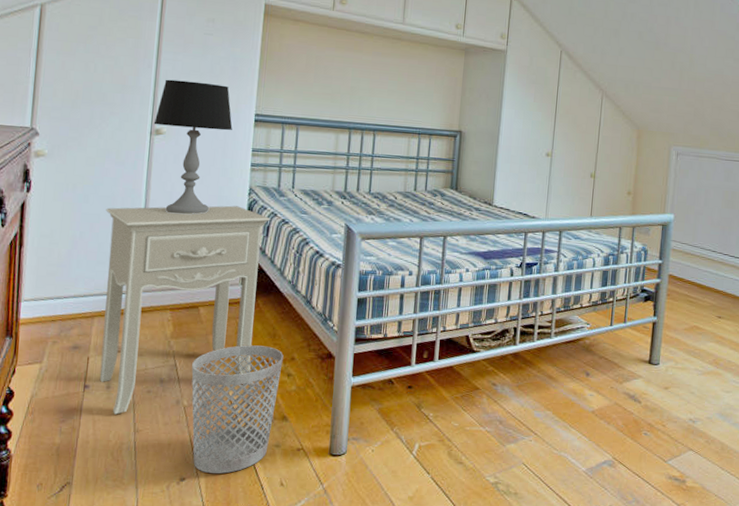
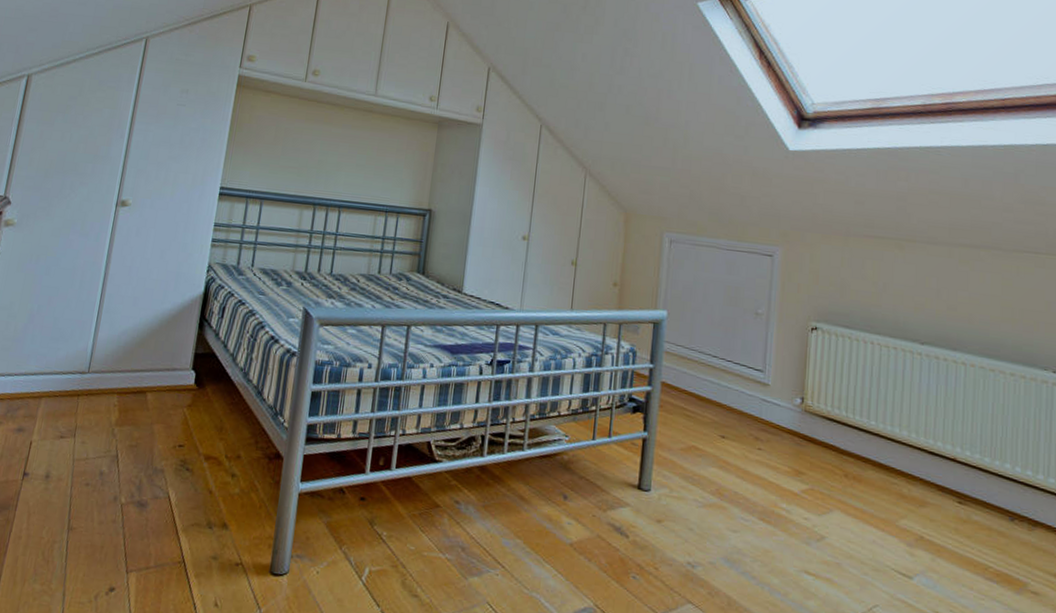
nightstand: present [99,205,271,415] -> none [39,281,227,508]
table lamp: present [153,79,233,214] -> none [120,150,197,291]
wastebasket: present [191,345,284,474] -> none [125,438,229,587]

